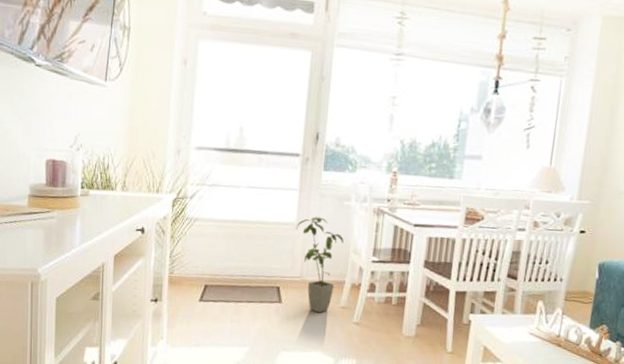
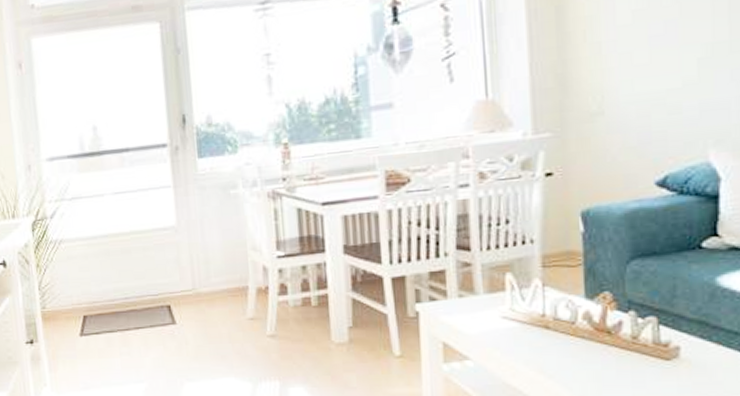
house plant: present [295,217,344,313] -> none [177,214,238,330]

